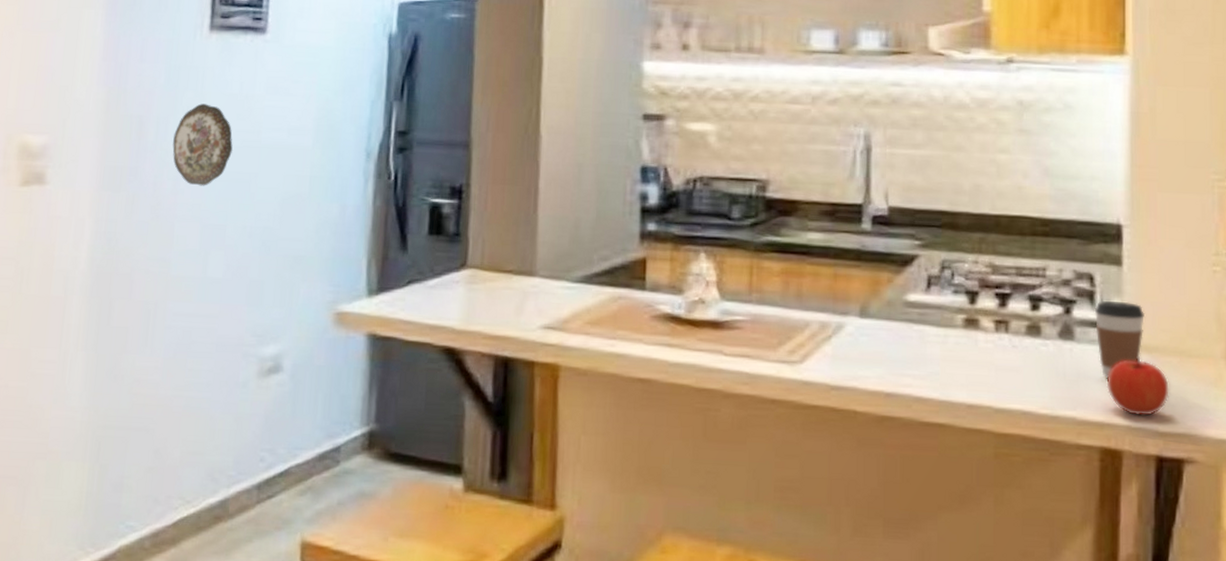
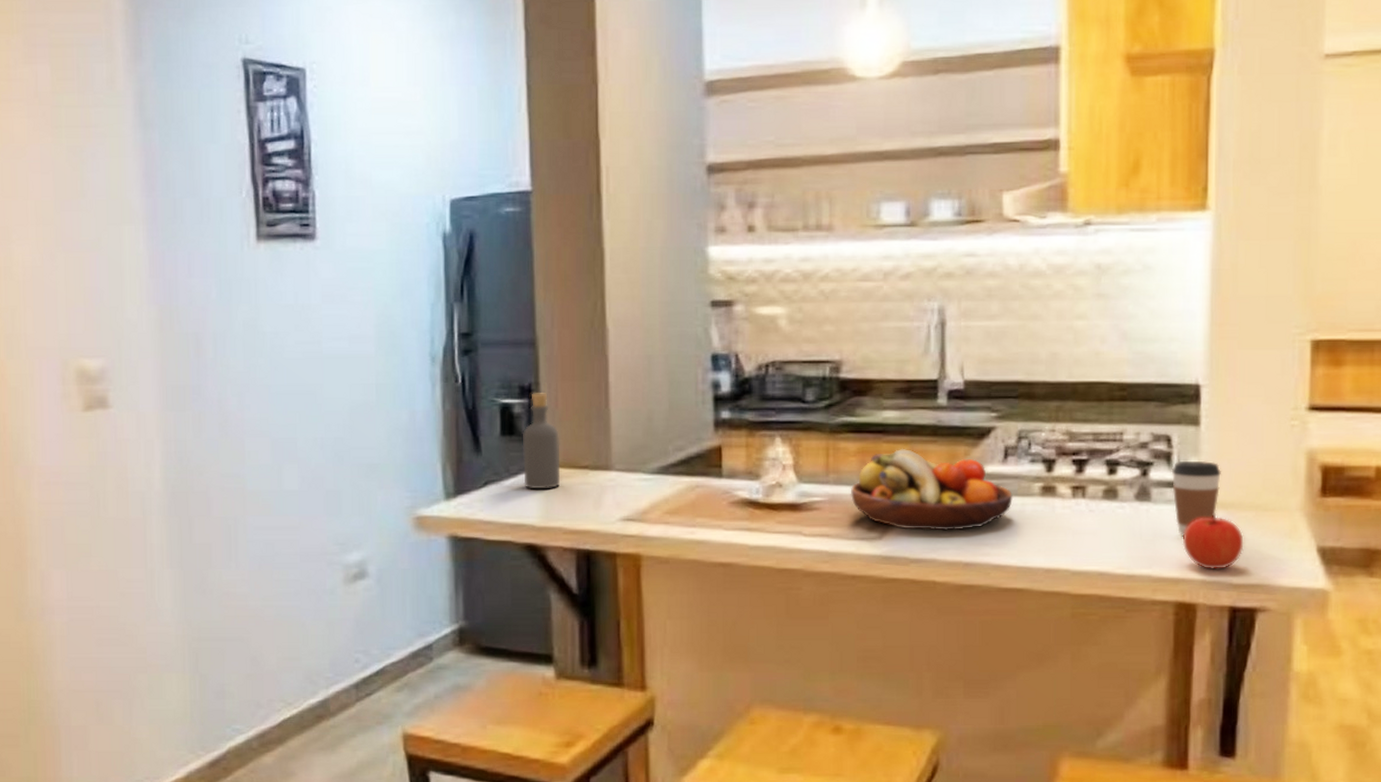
decorative plate: present [172,103,233,186] -> none [233,316,294,401]
bottle: none [447,194,487,292] -> present [522,393,561,490]
fruit bowl: none [772,271,937,359] -> present [850,448,1014,531]

